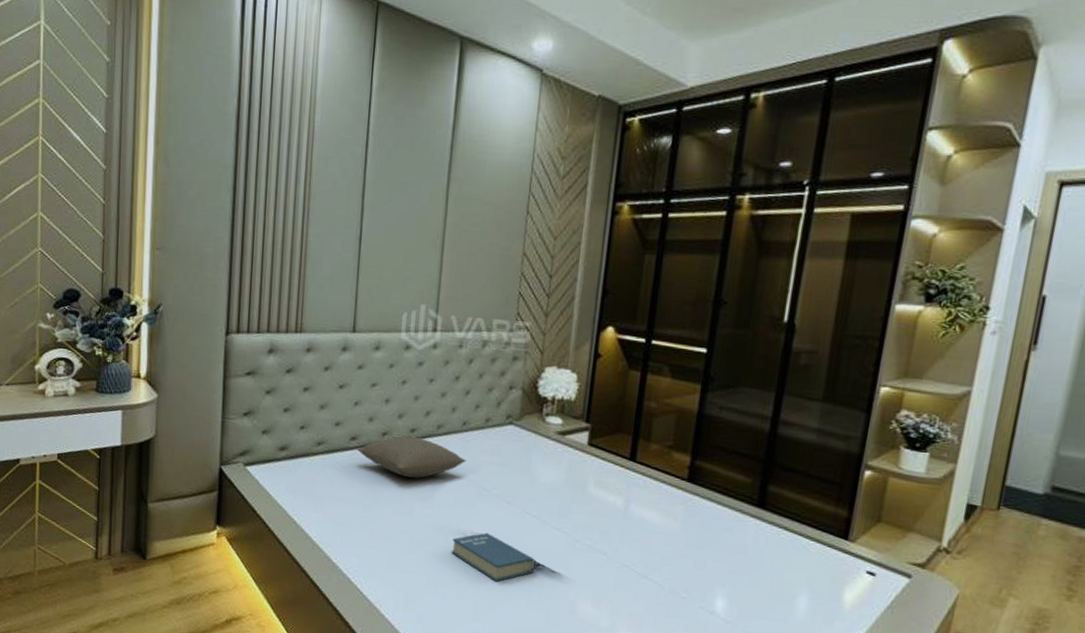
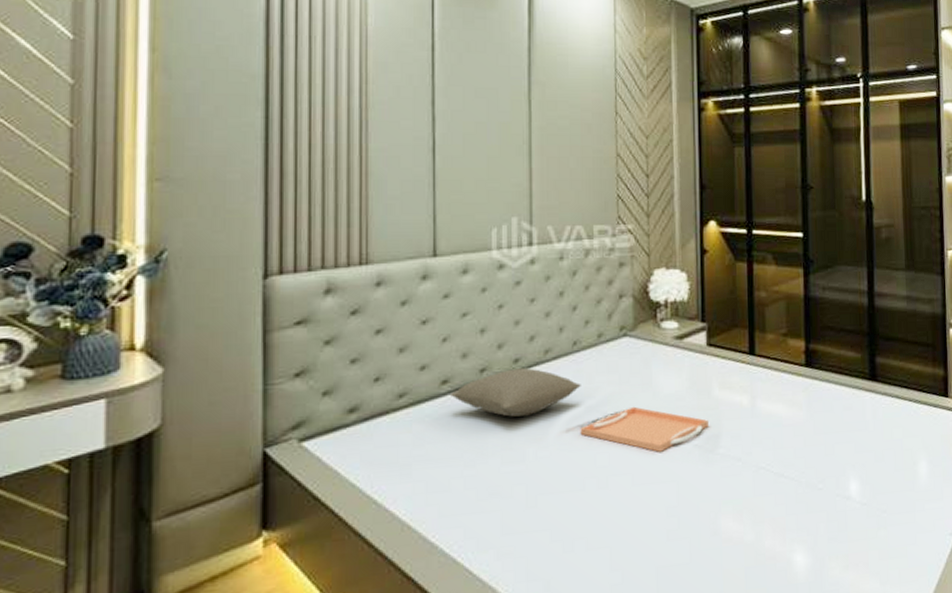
book: present [452,532,536,582] -> none [576,463,670,519]
serving tray: none [461,487,580,532] -> present [580,406,708,452]

